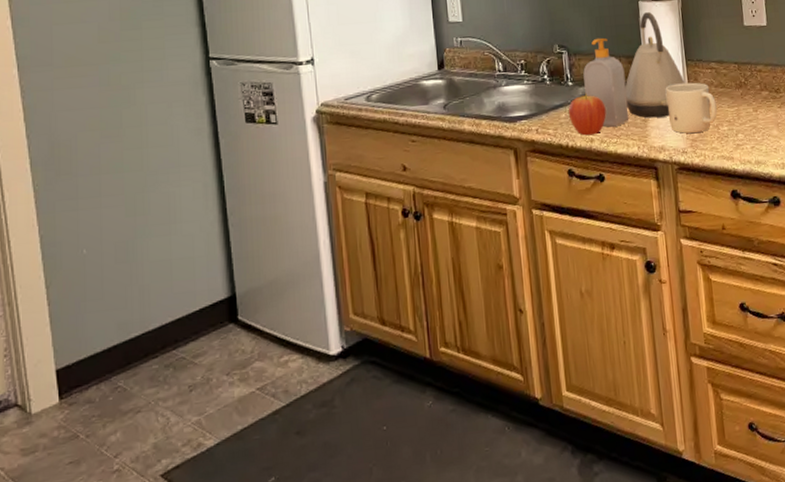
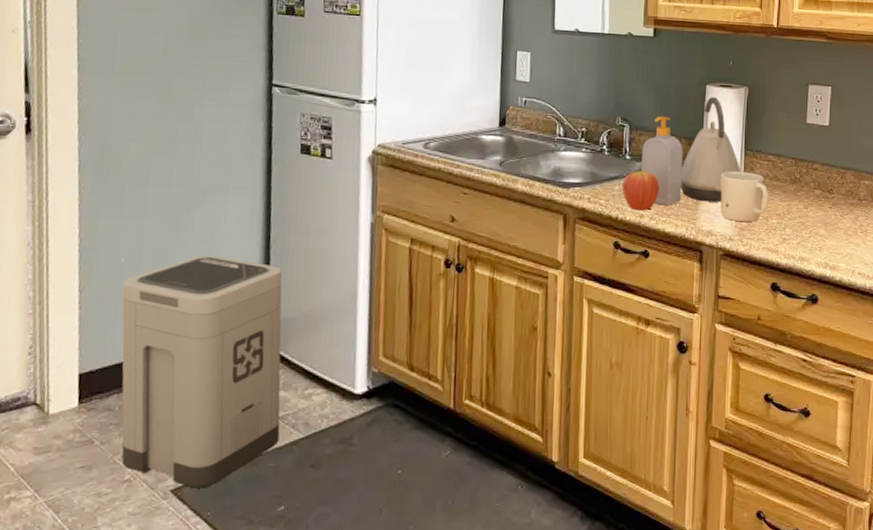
trash can: none [87,234,261,471] -> present [121,254,283,488]

